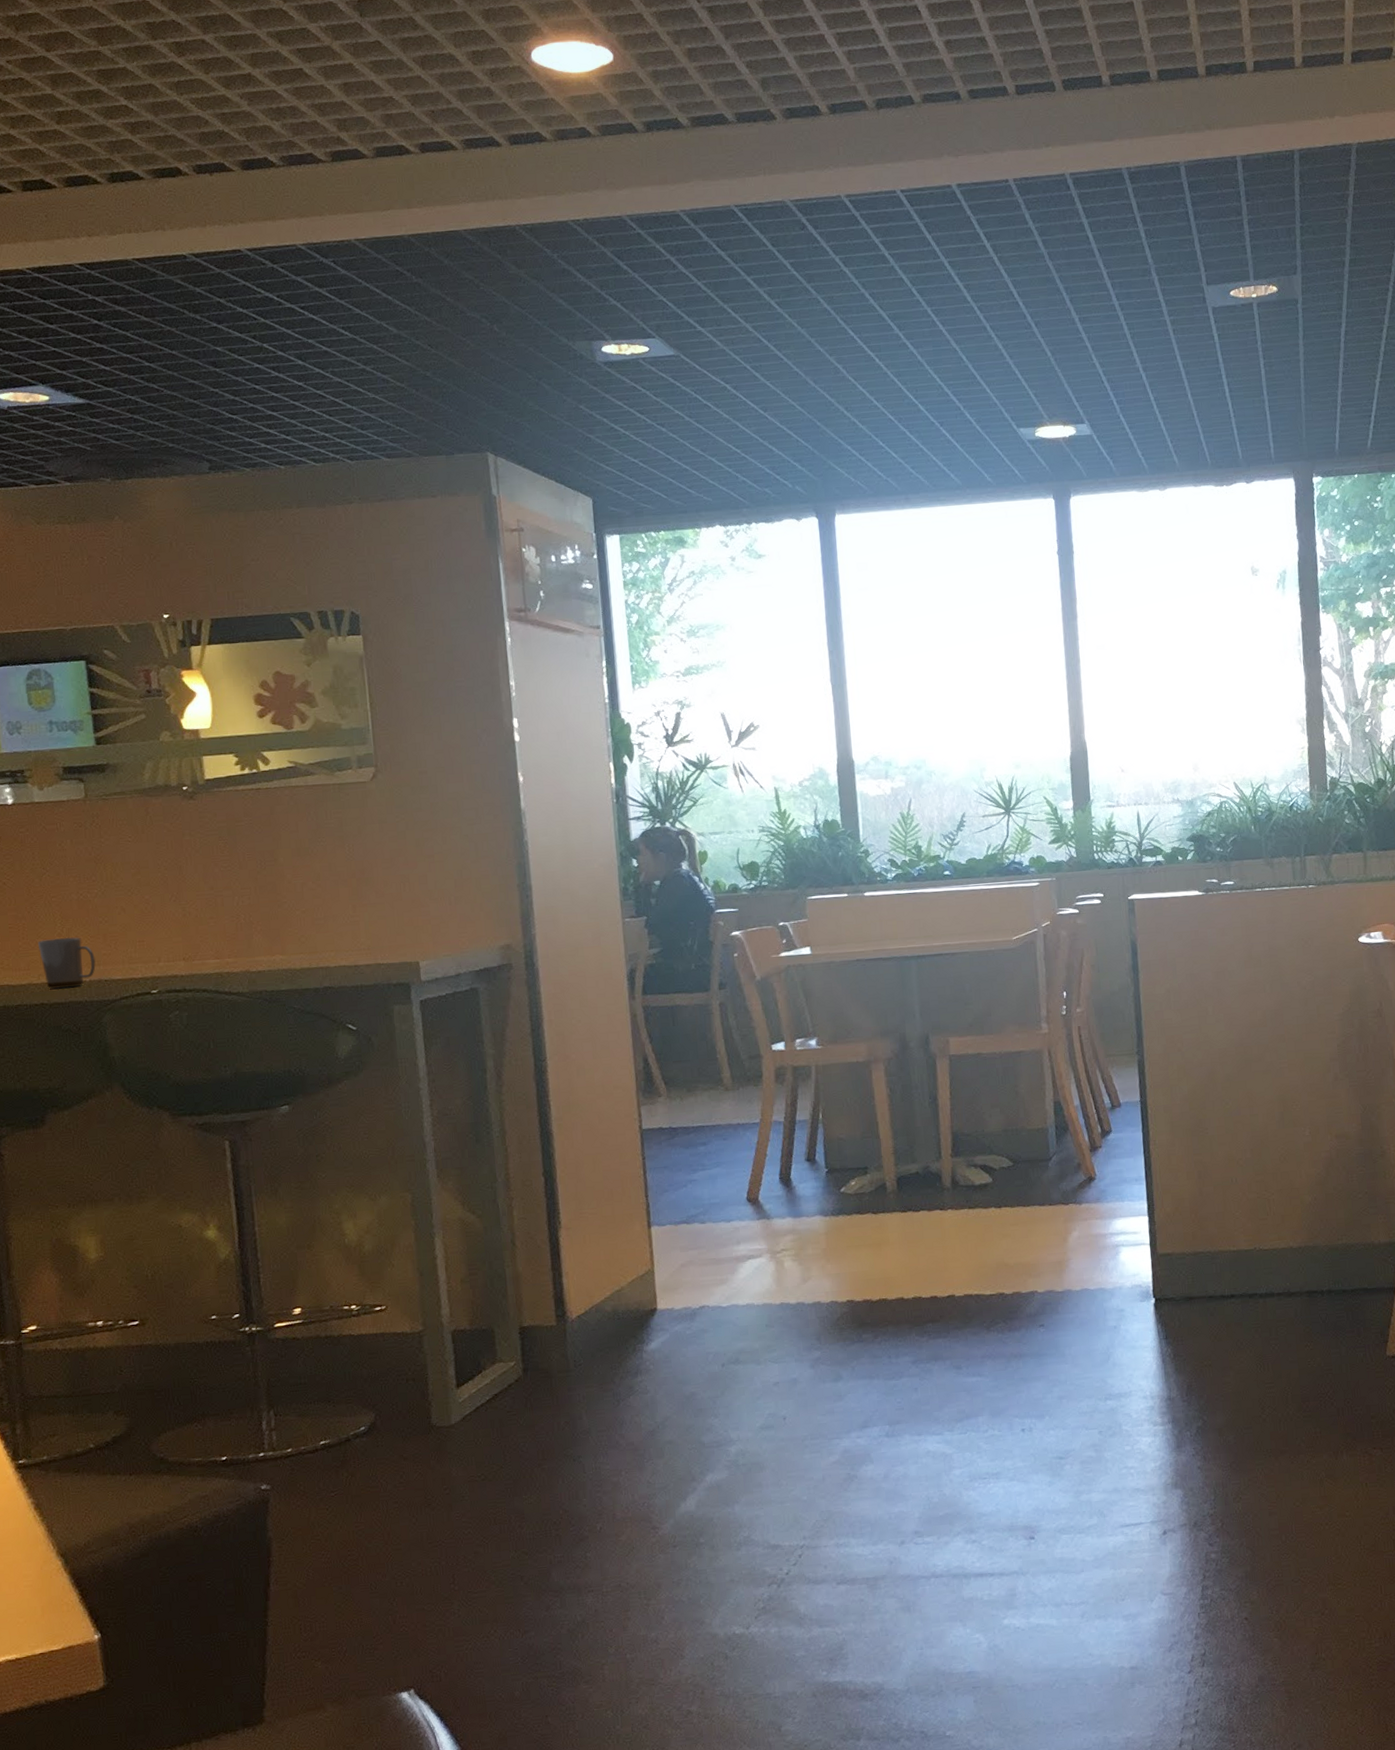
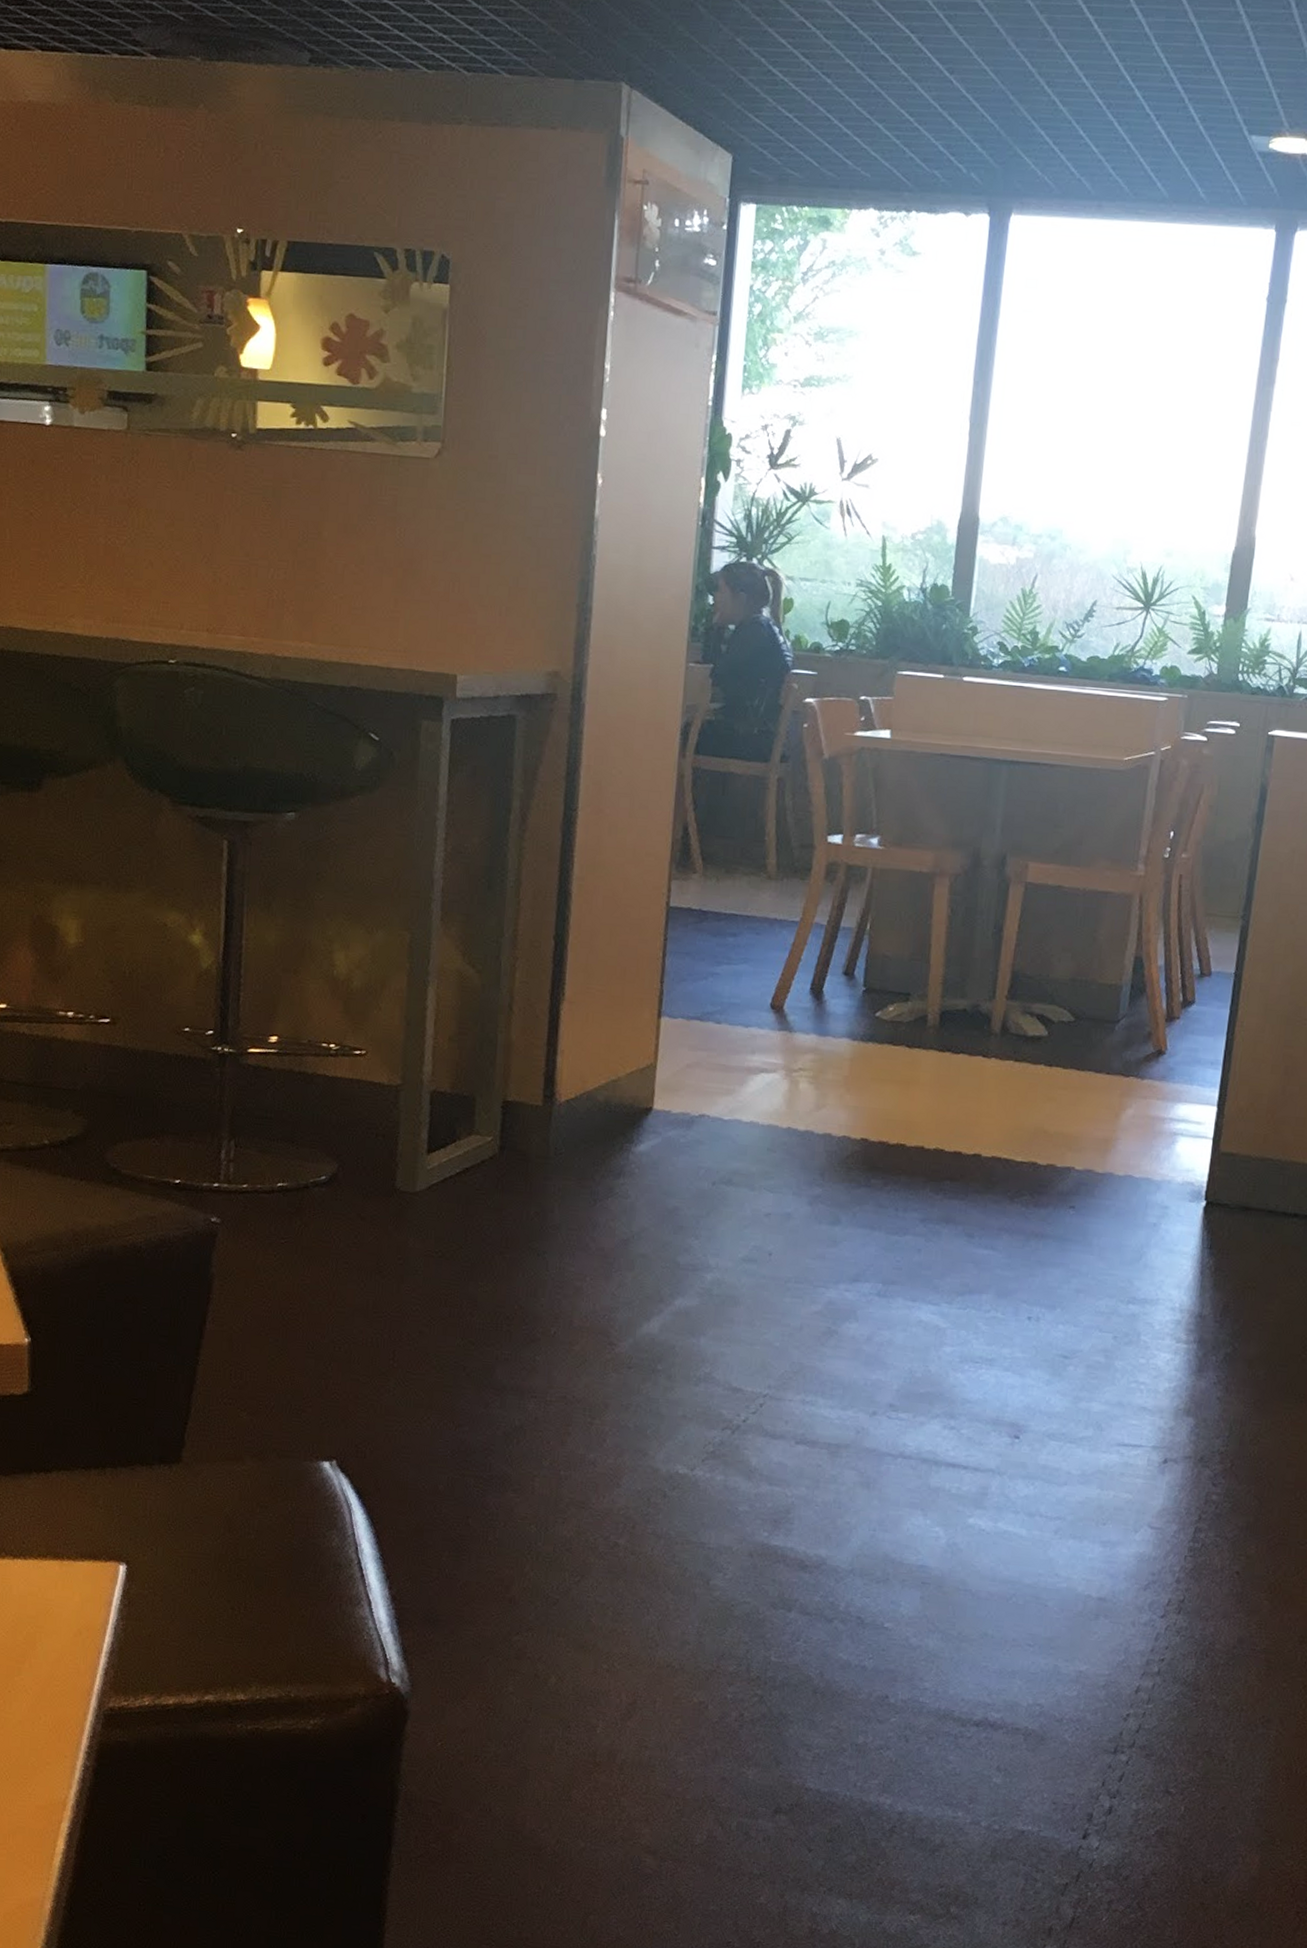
mug: present [37,937,96,989] -> none [57,584,115,642]

